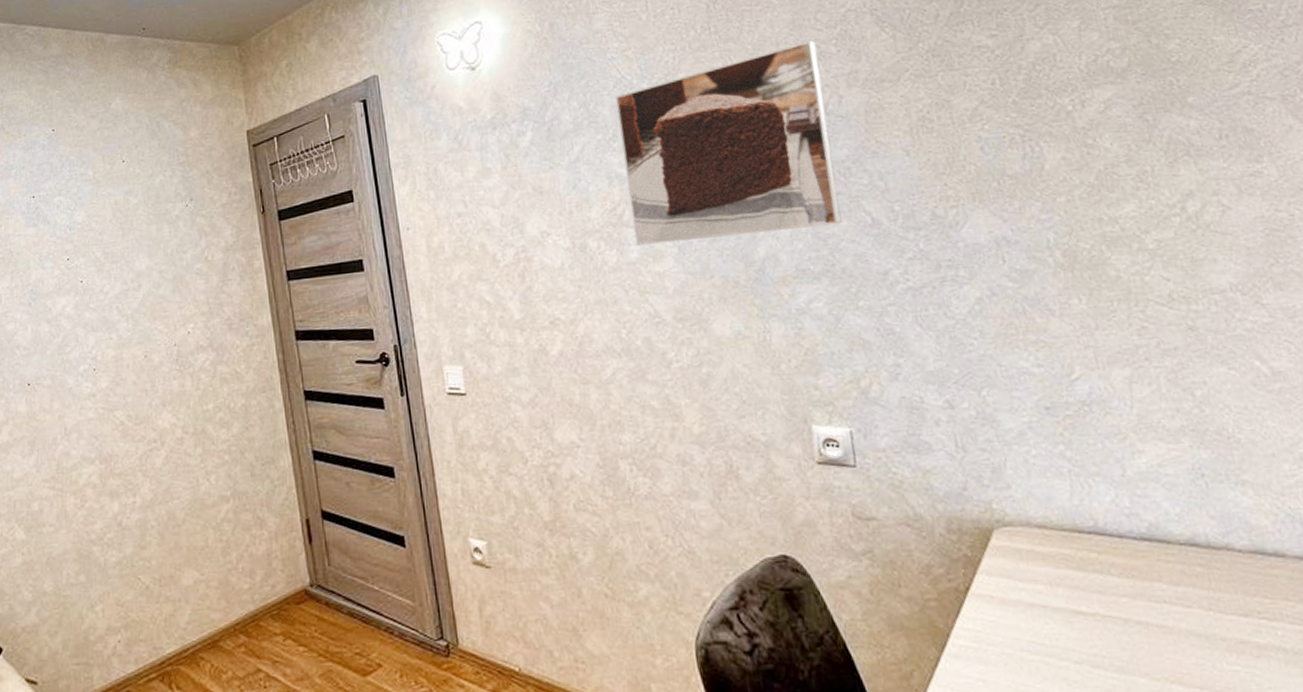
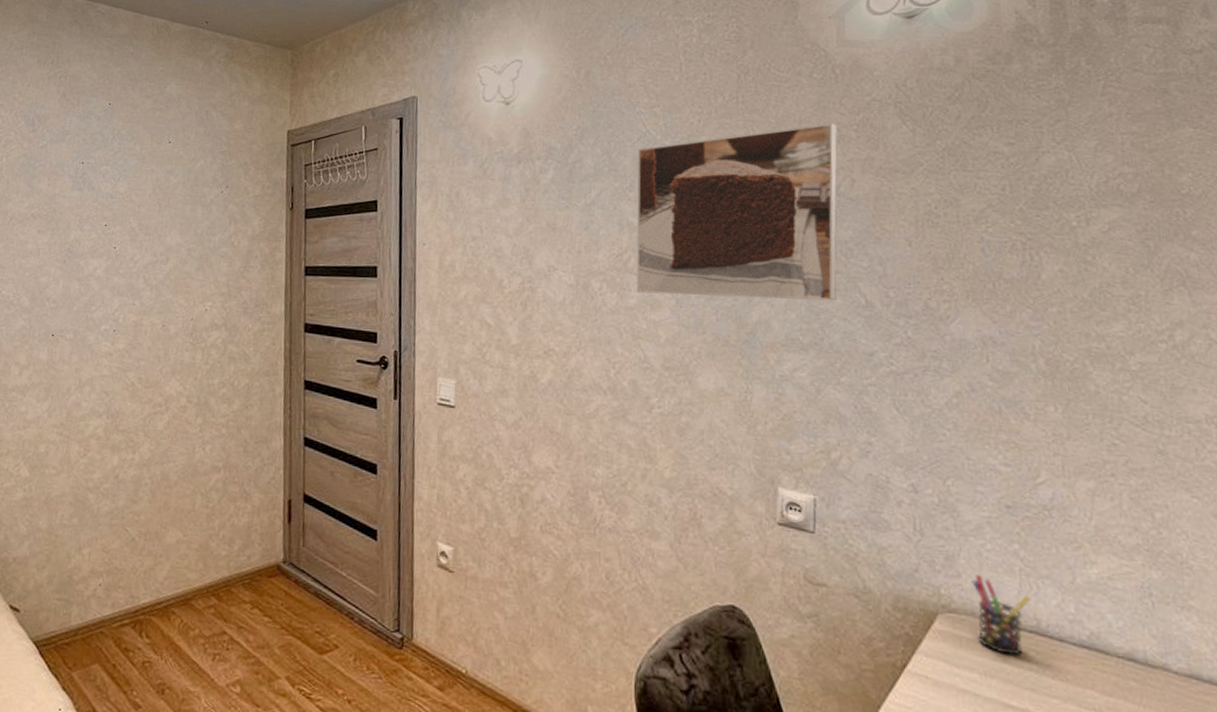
pen holder: none [1022,483,1084,561] -> present [971,575,1030,656]

